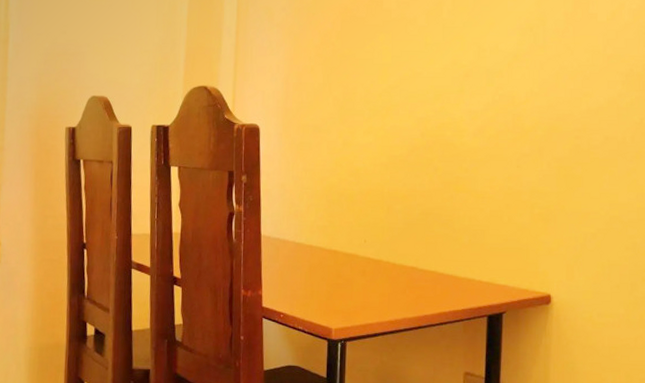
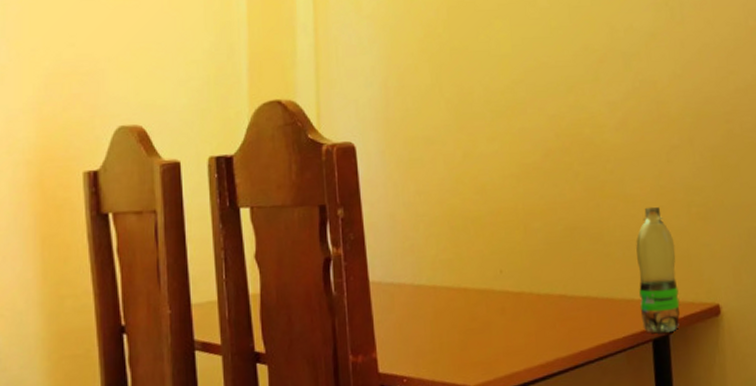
bottle: none [479,204,516,311] -> present [636,206,680,334]

